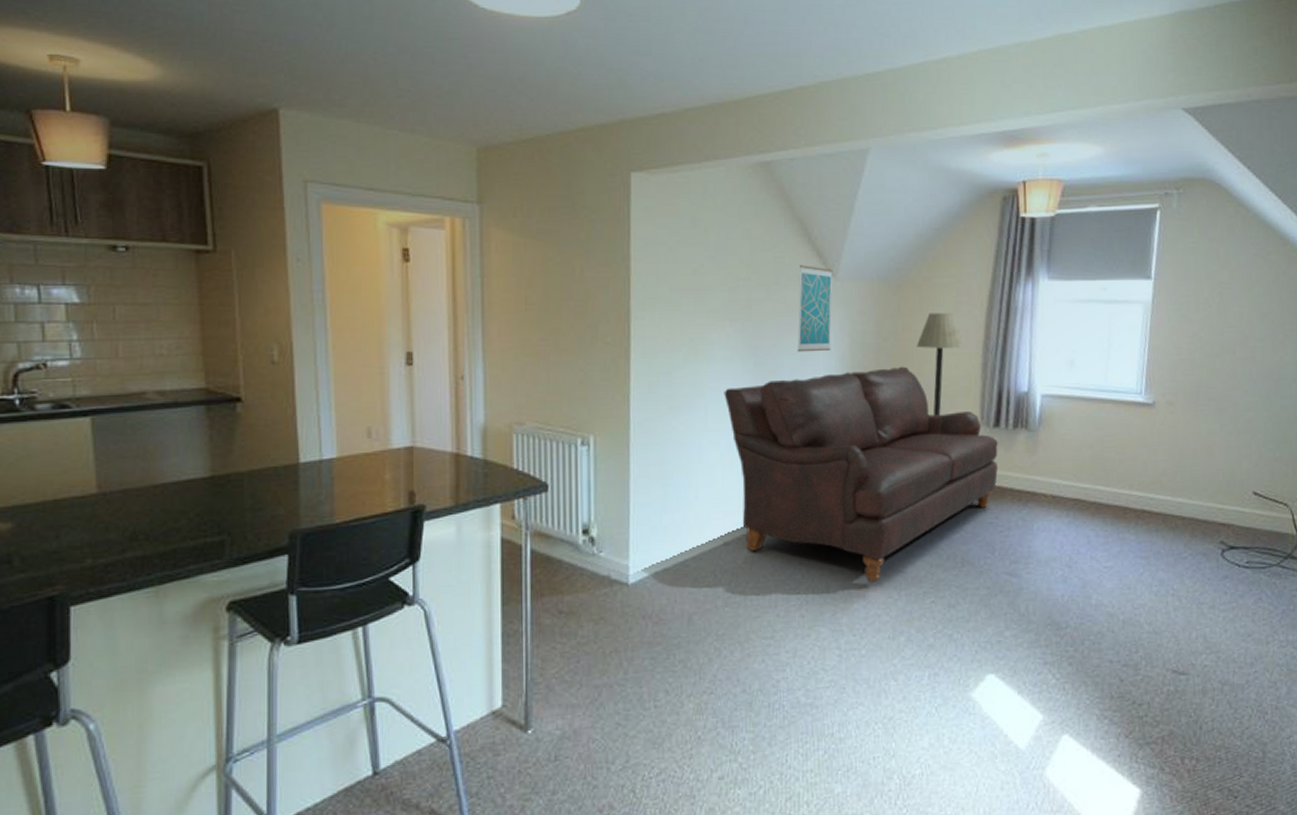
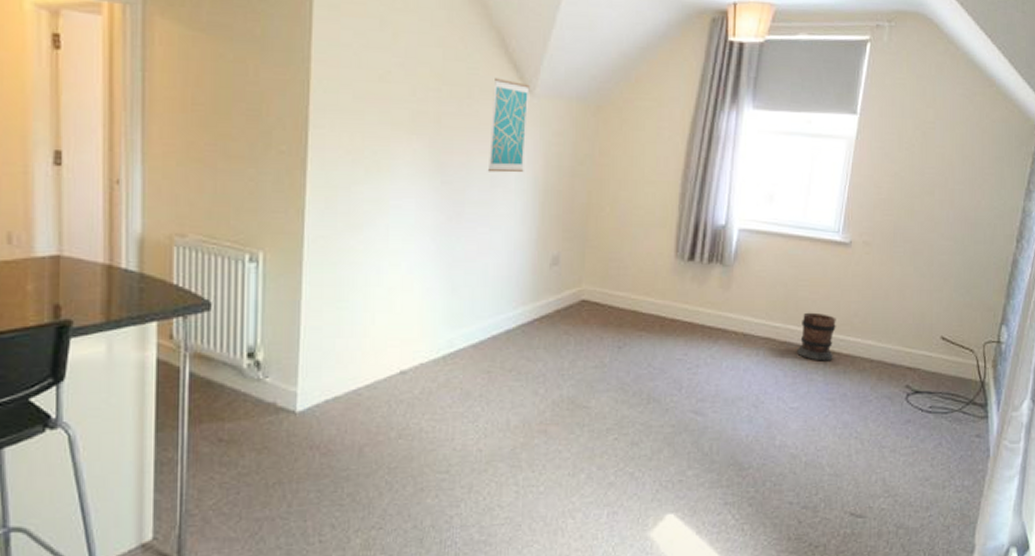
sofa: present [724,366,998,582] -> none [407,192,691,417]
floor lamp: present [916,312,965,416] -> none [613,137,663,246]
wooden barrel: none [1106,472,1145,520] -> present [796,312,836,361]

